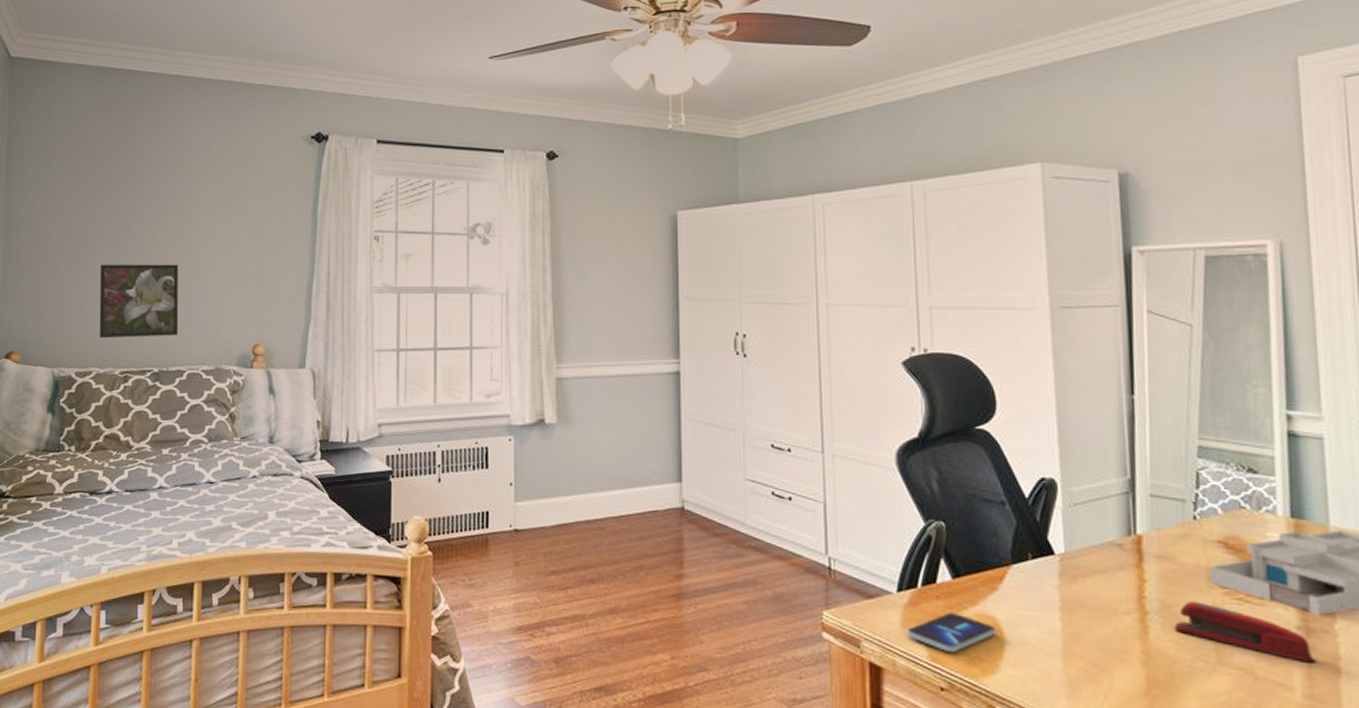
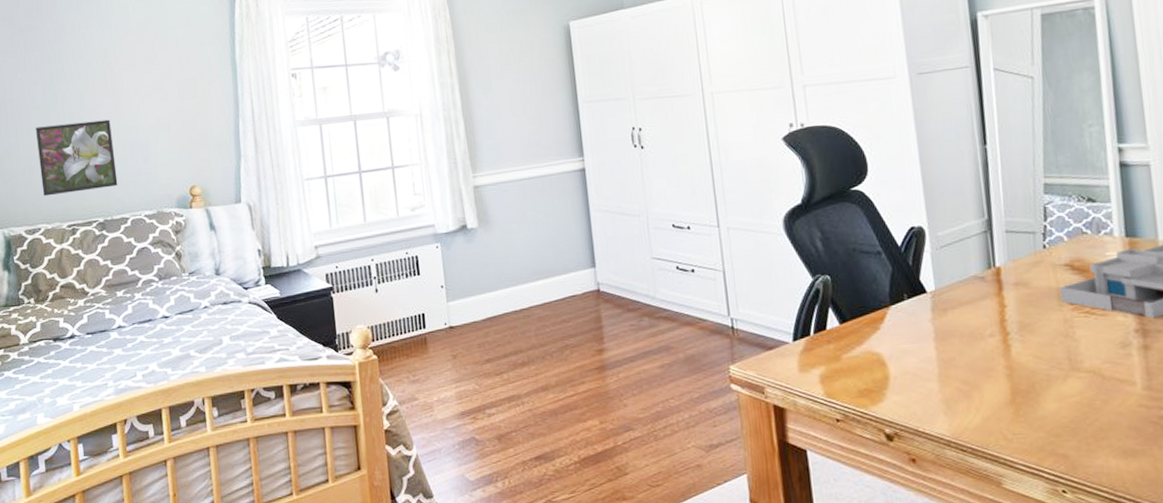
smartphone: present [907,613,995,652] -> none [804,354,880,388]
stapler: present [1174,601,1316,663] -> none [1032,318,1152,360]

